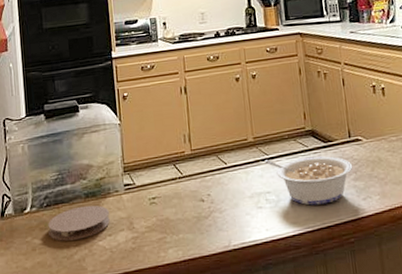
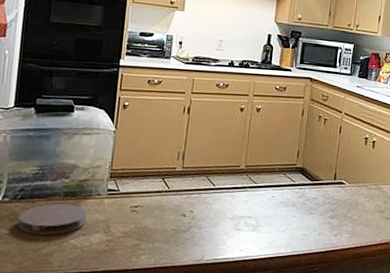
legume: present [265,156,353,206] -> none [252,188,332,235]

